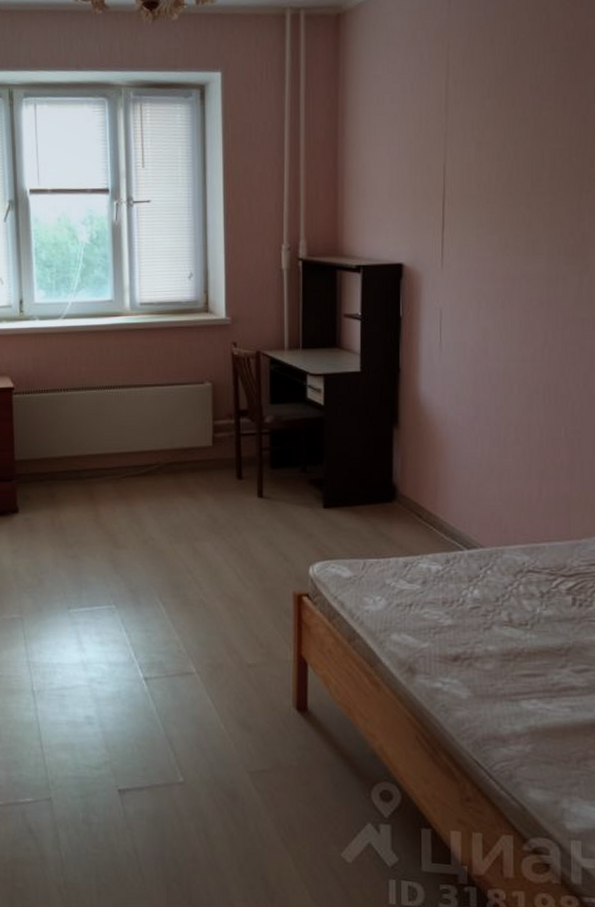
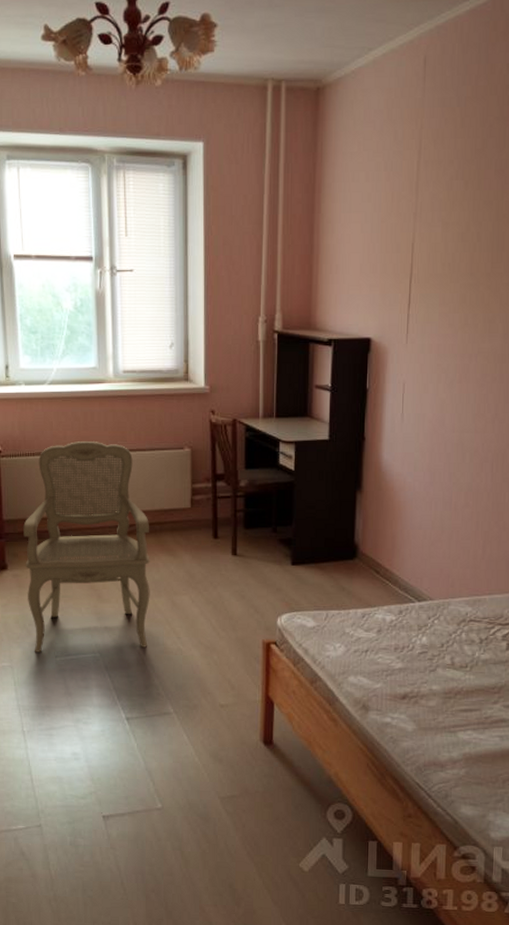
armchair: none [36,377,170,603] -> present [23,441,150,652]

